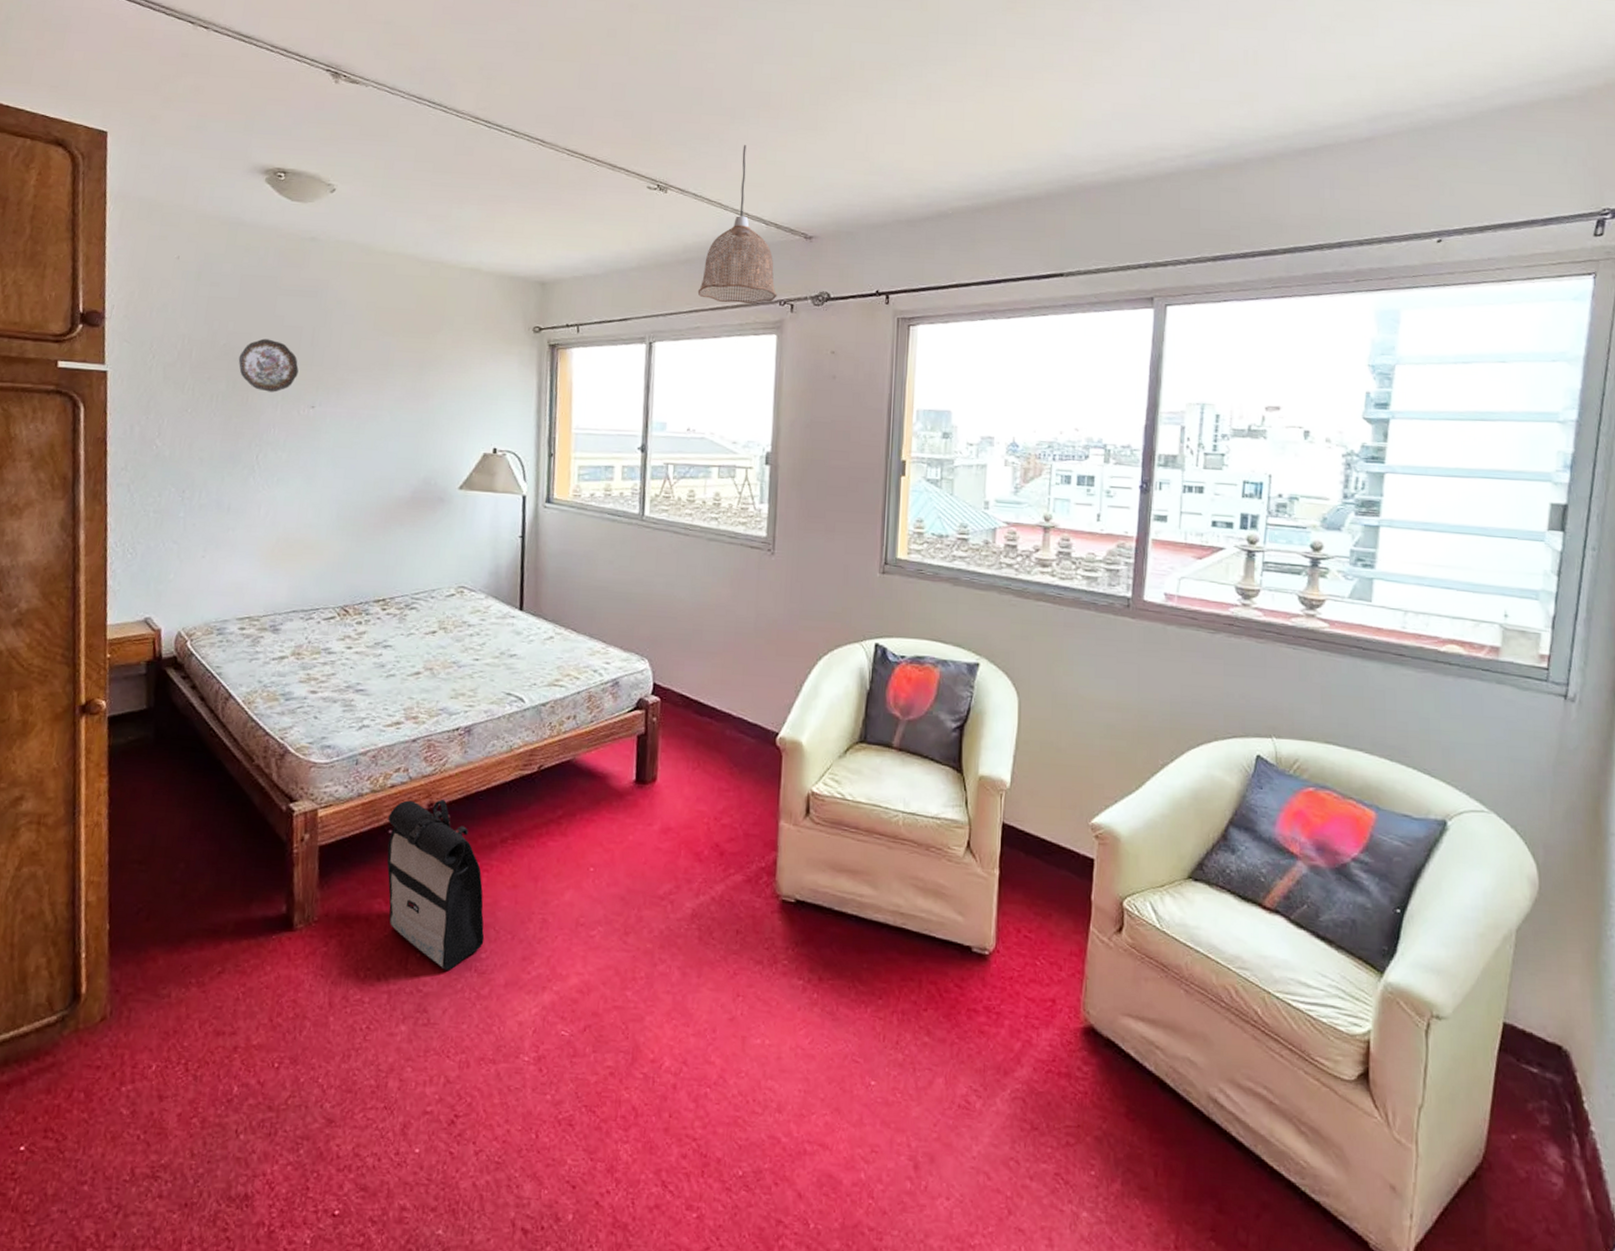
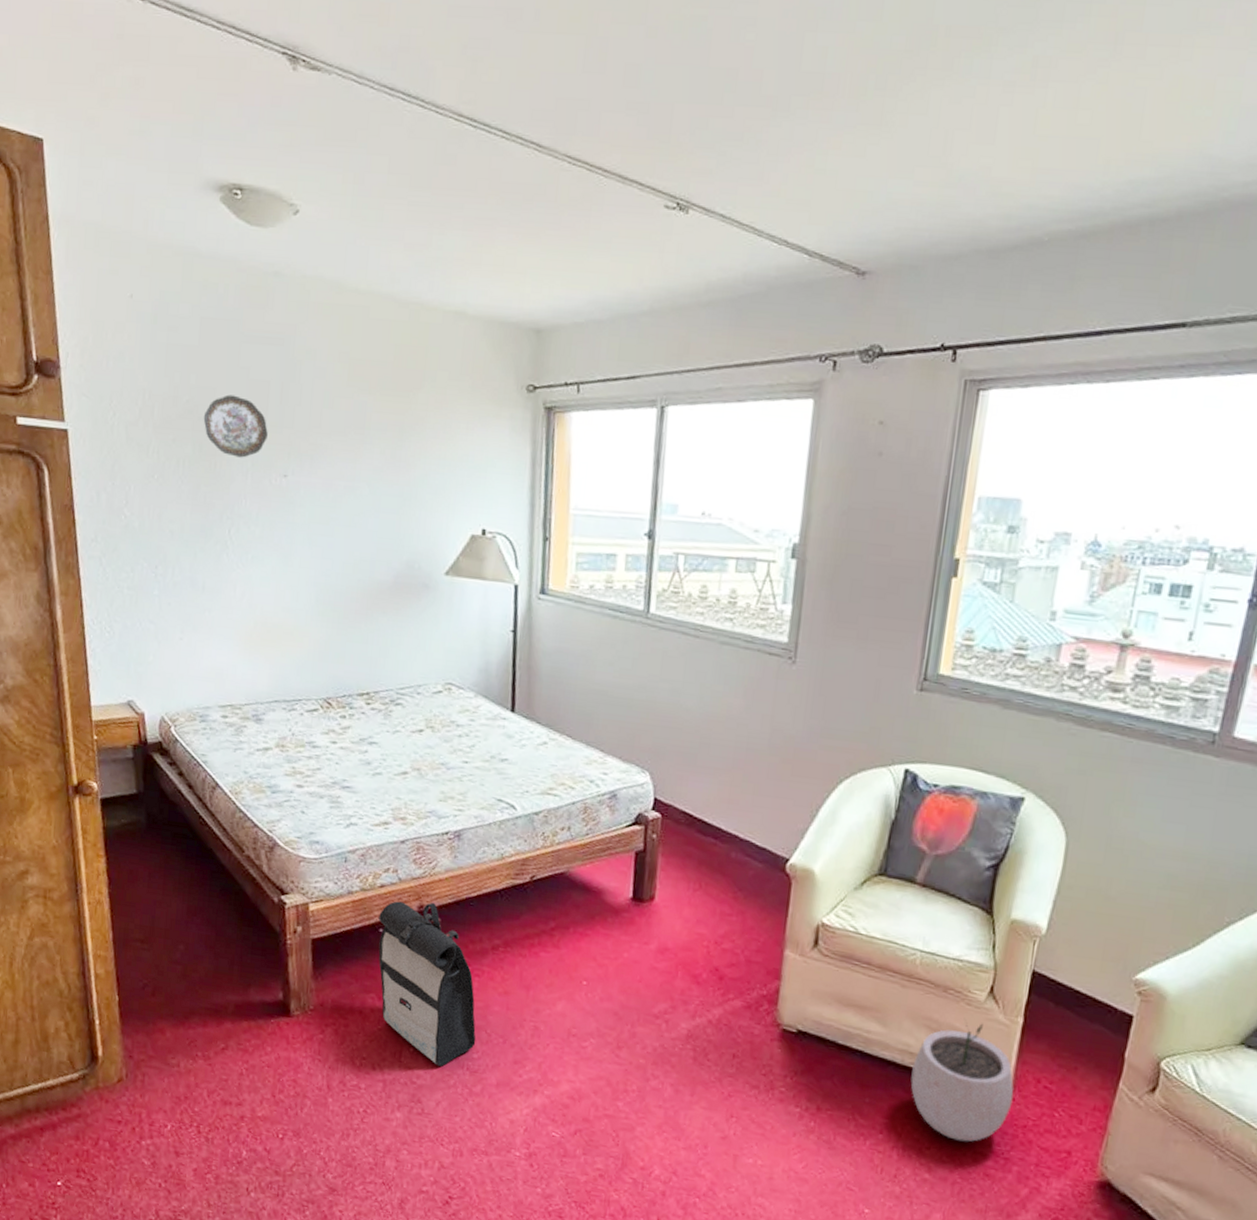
pendant lamp: present [697,145,777,304] -> none [720,147,818,359]
plant pot: none [904,878,998,1000] -> present [910,1022,1014,1142]

